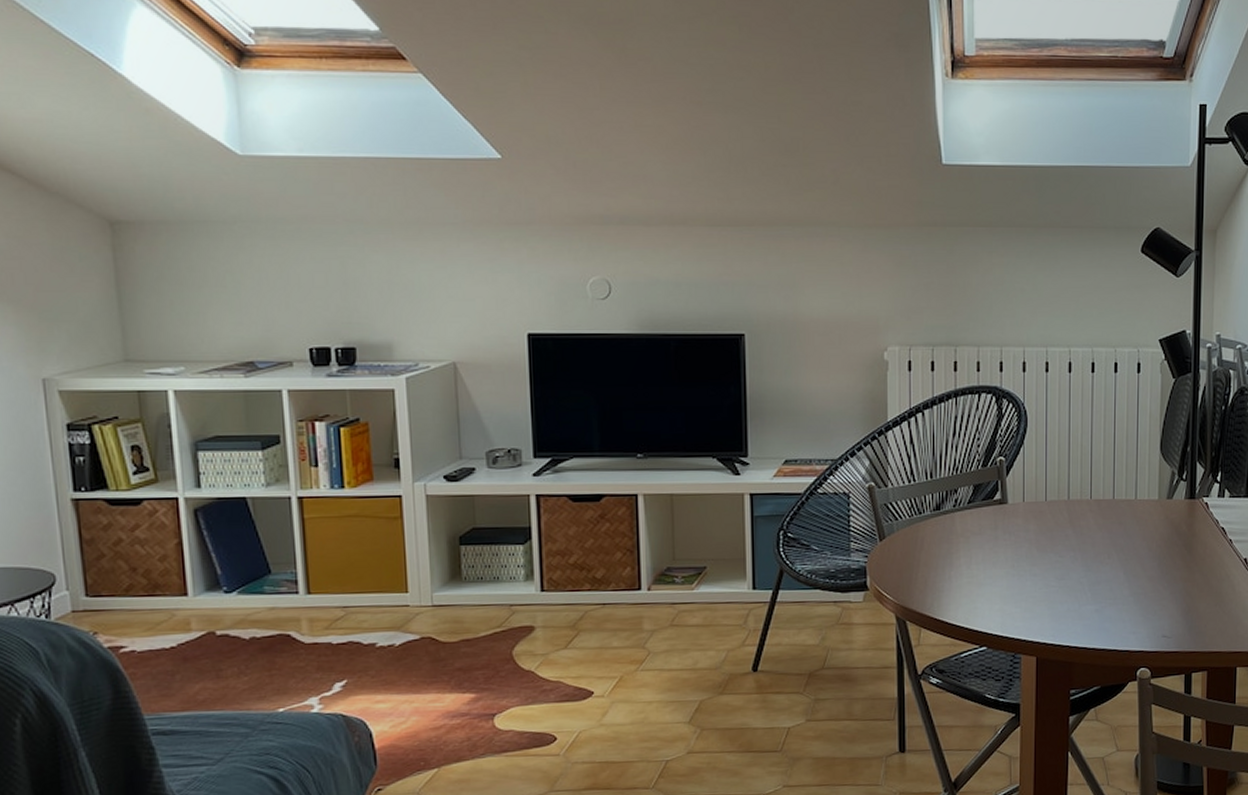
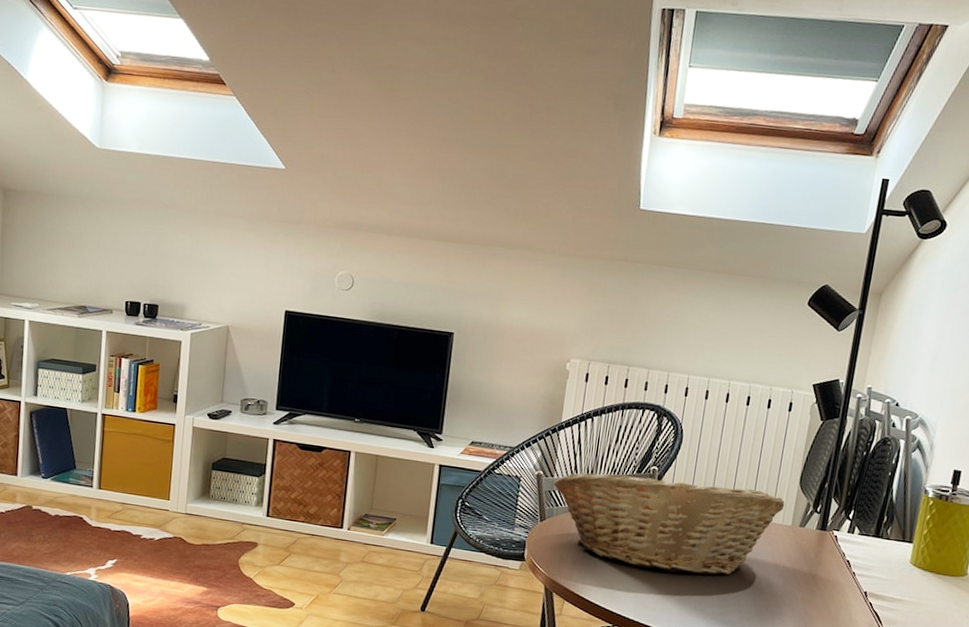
fruit basket: none [889,460,1148,575] -> present [553,470,785,576]

